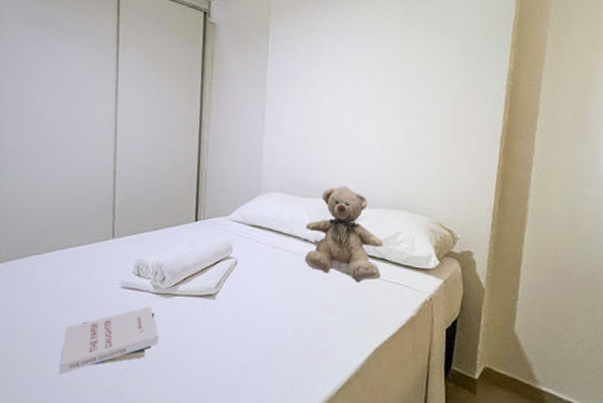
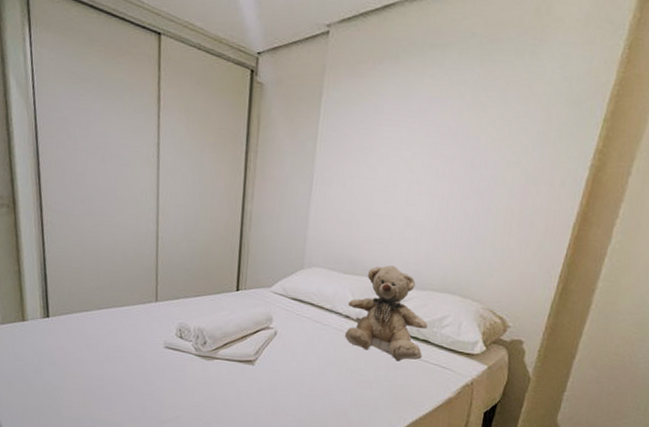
books: present [58,307,159,375] -> none [109,366,200,419]

